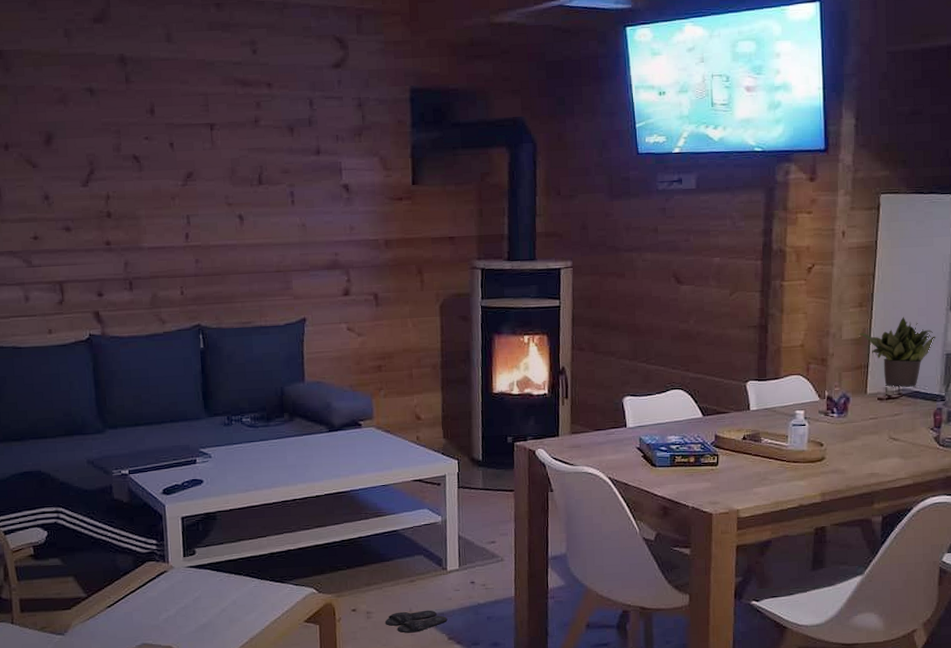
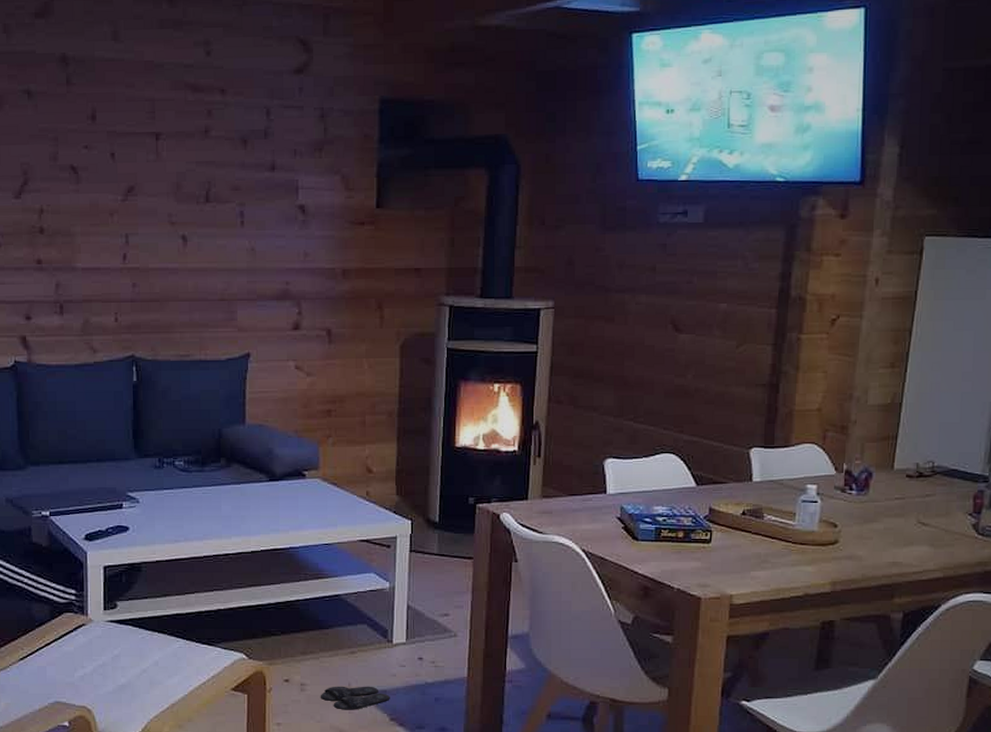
potted plant: present [858,316,936,387] -> none [887,381,982,464]

